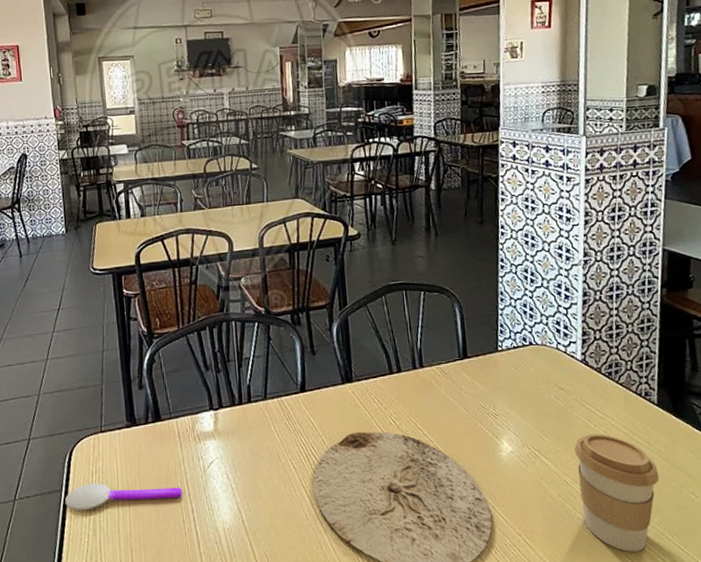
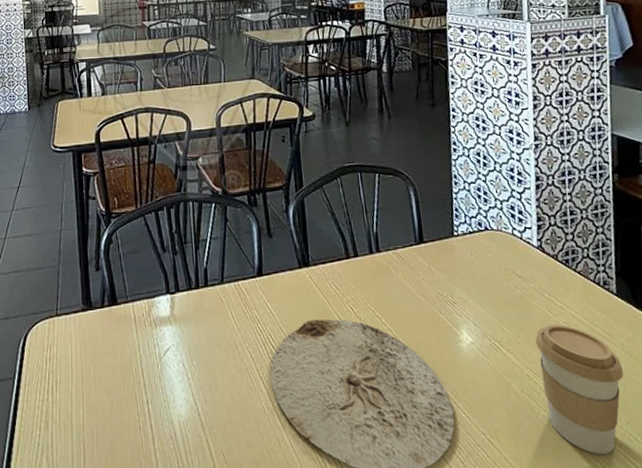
spoon: present [65,483,183,511] -> none [17,370,138,401]

